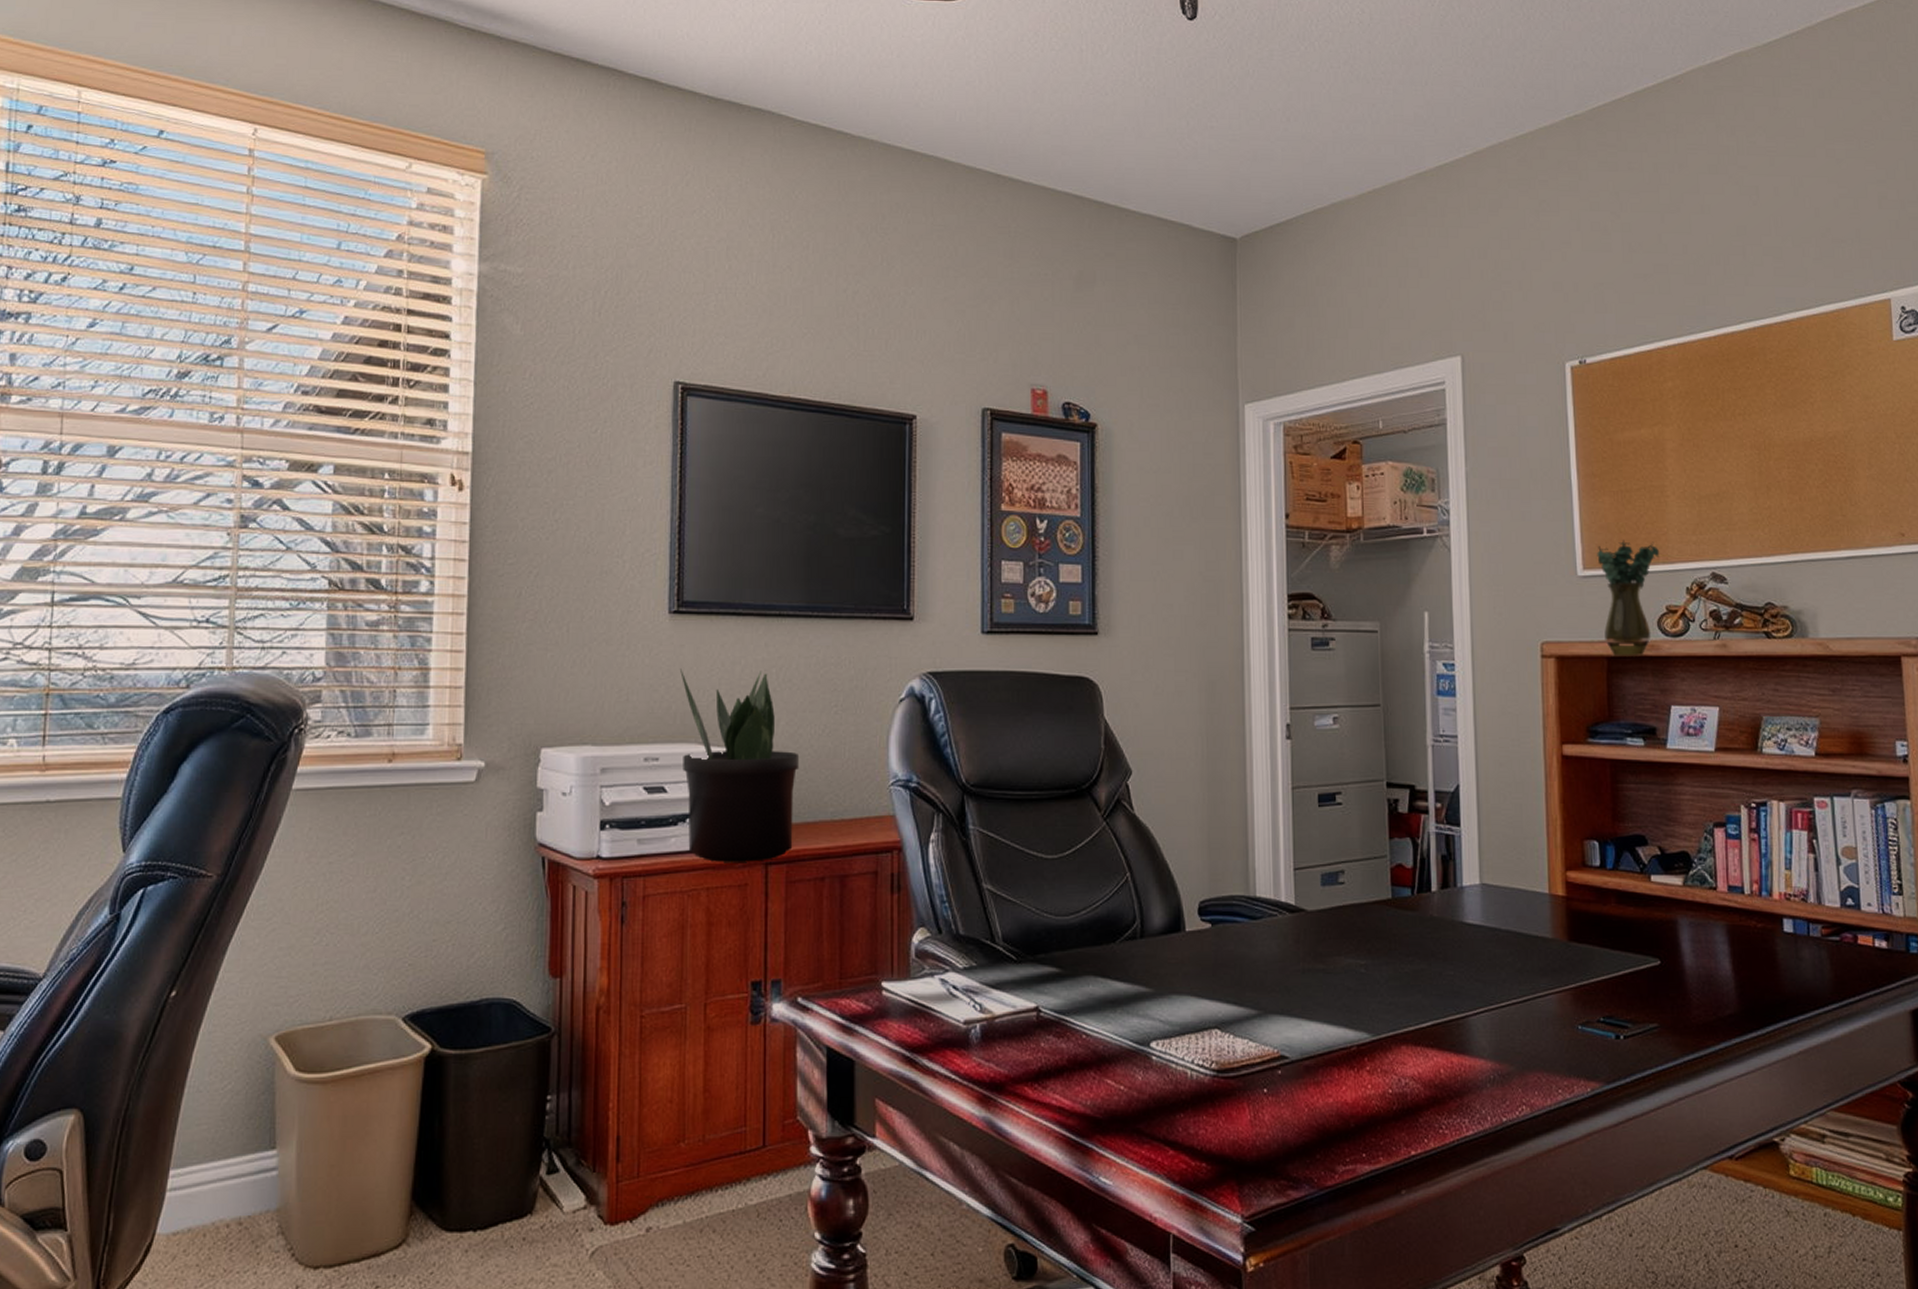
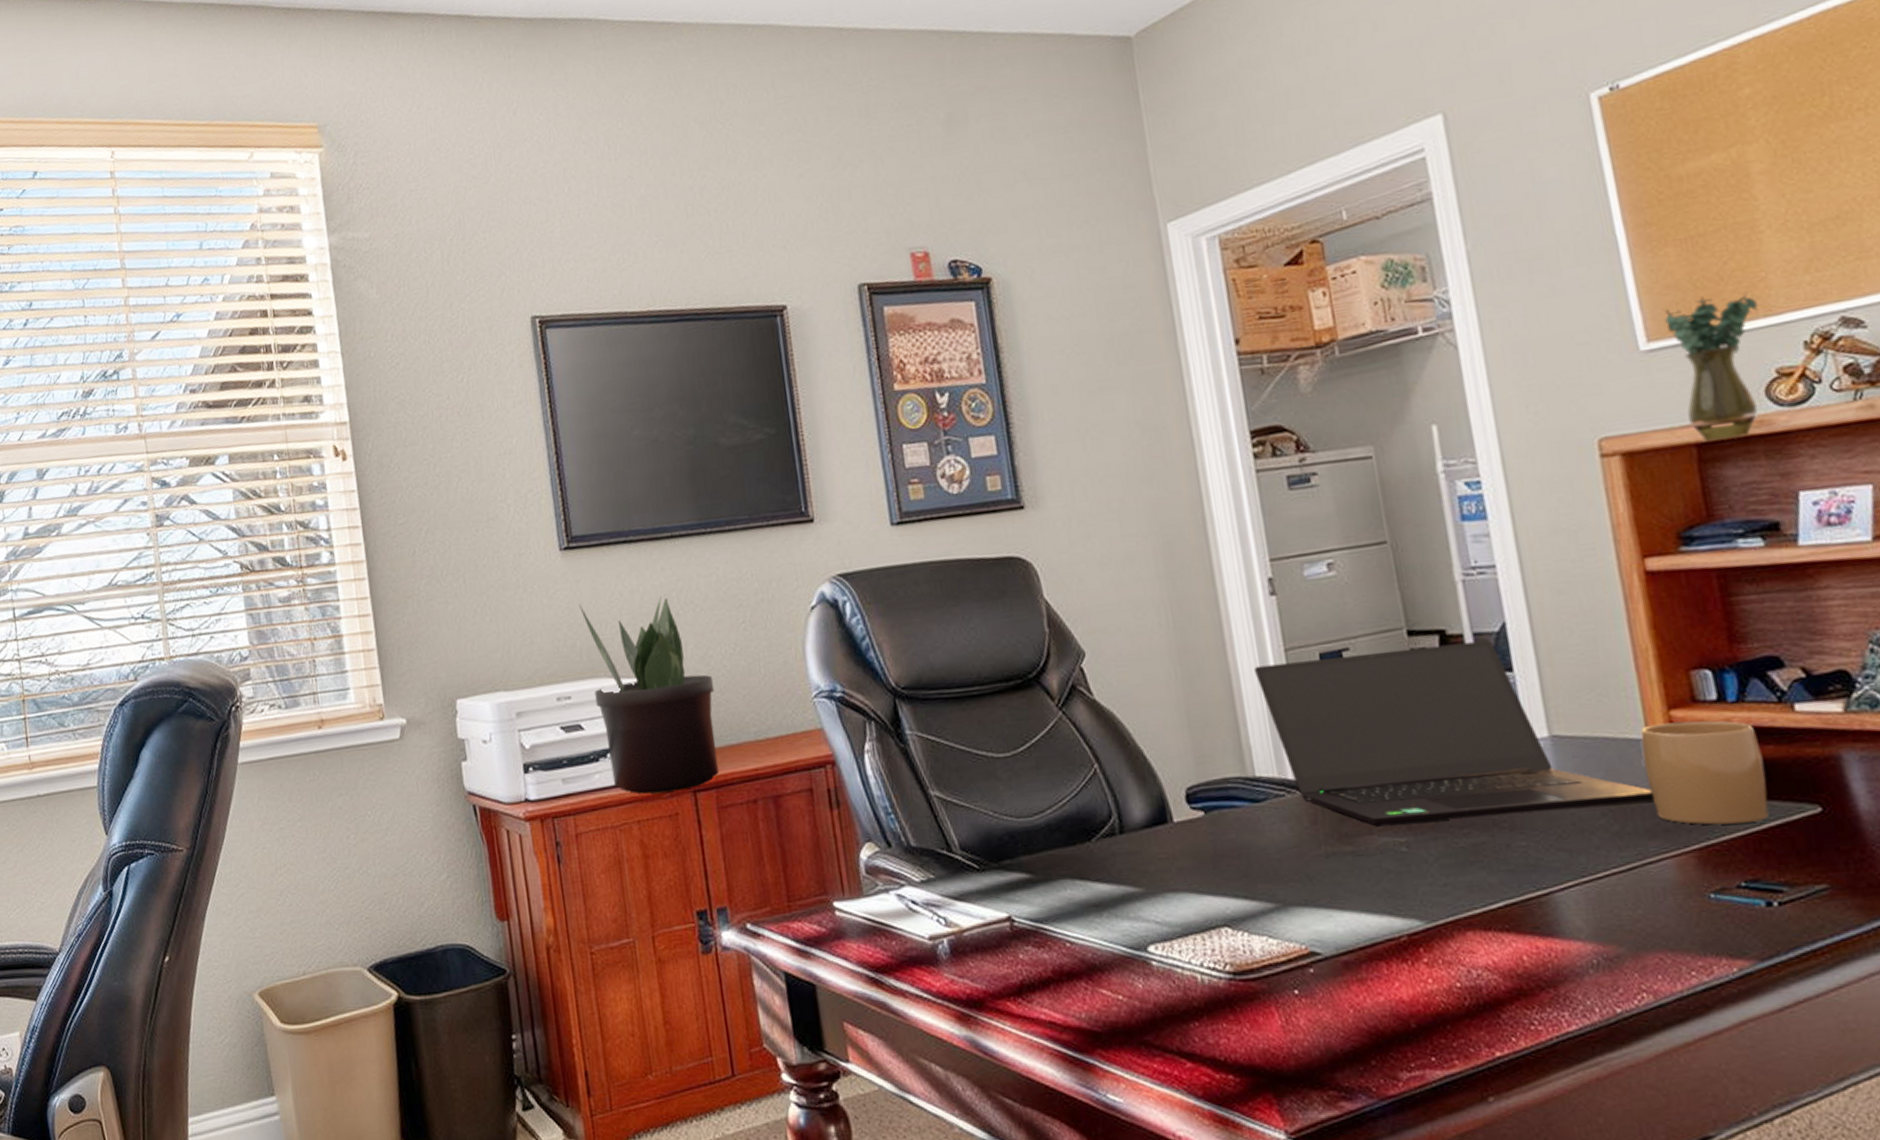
laptop: none [1267,798,1548,948] -> present [1254,640,1654,826]
mug: none [1544,882,1627,969] -> present [1640,720,1769,825]

